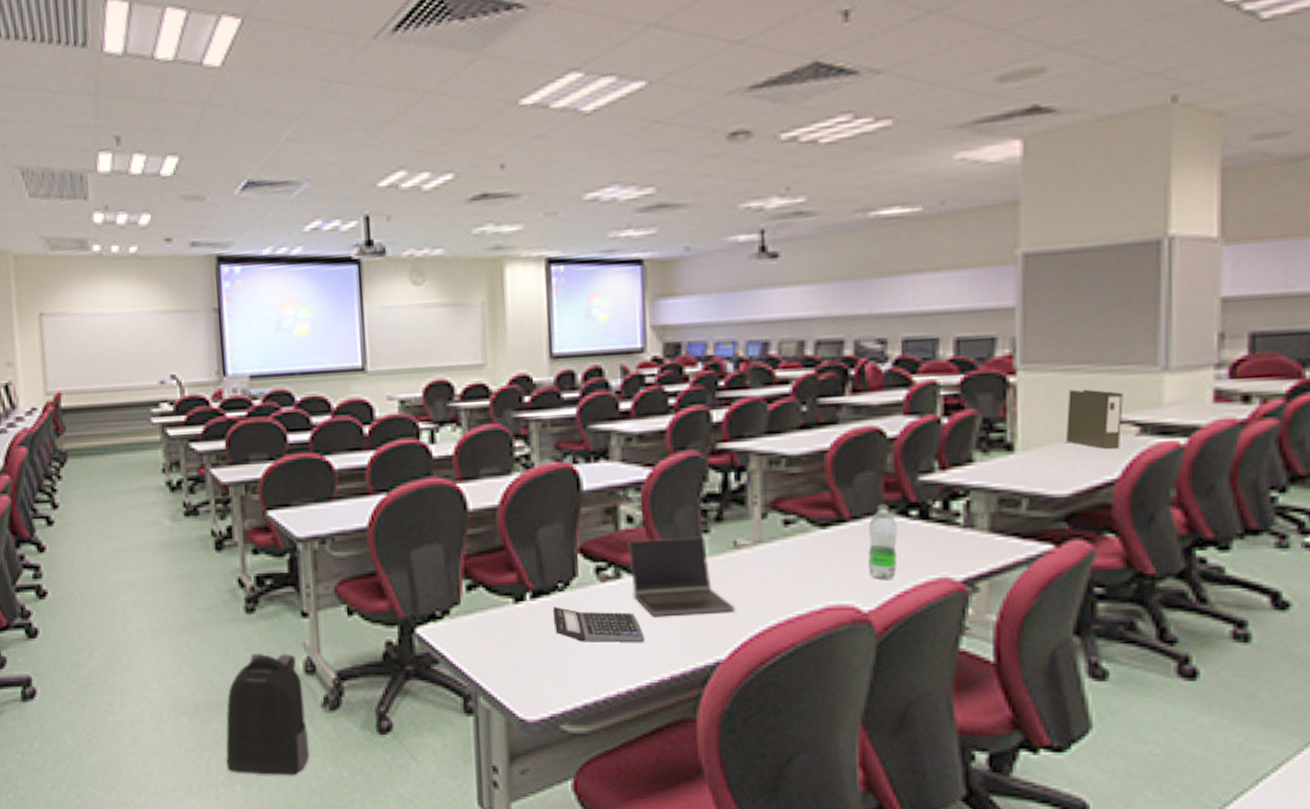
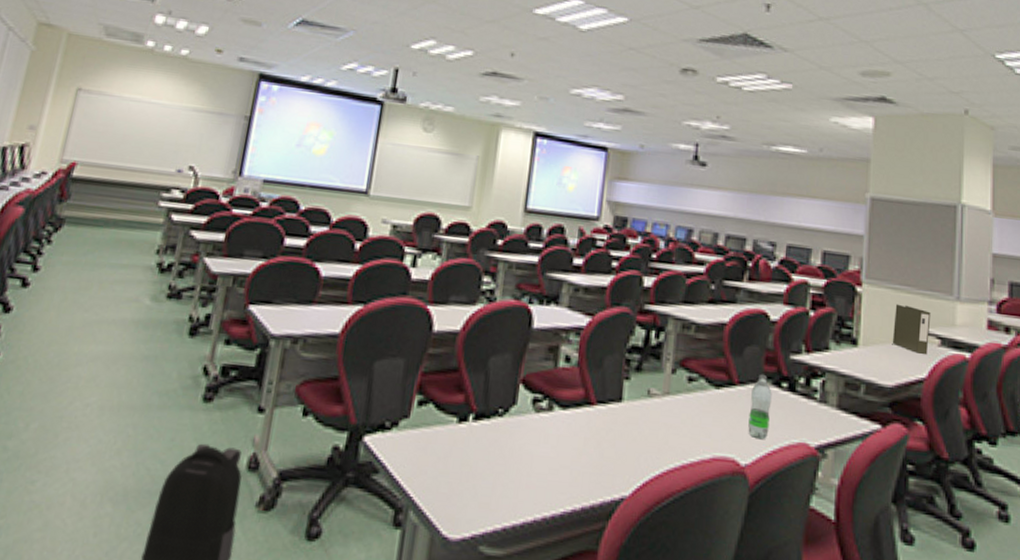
calculator: present [552,607,645,642] -> none [489,430,565,472]
laptop computer: present [628,536,736,617] -> none [560,378,643,453]

